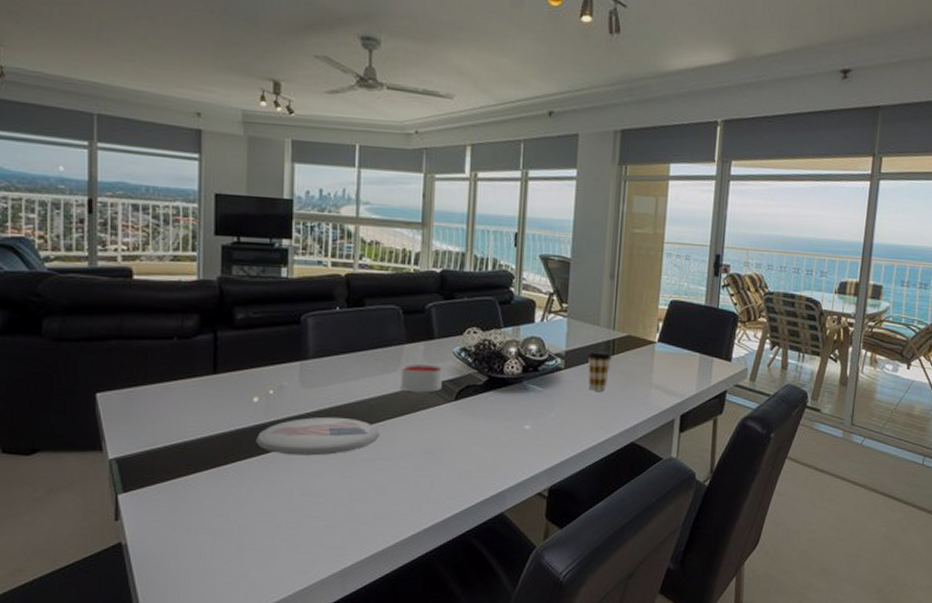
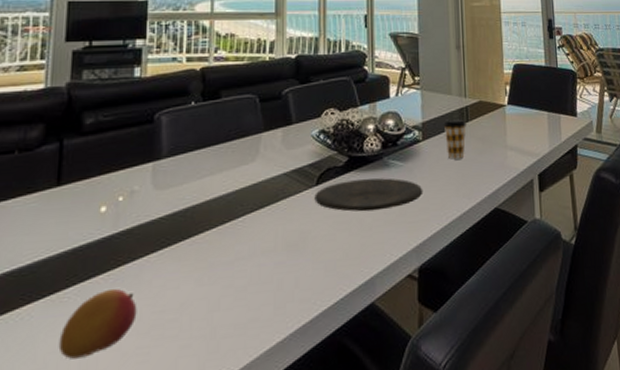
fruit: none [221,471,288,524] -> present [58,289,137,359]
plate: present [256,416,379,456] -> none [102,217,238,268]
candle: present [401,364,443,392] -> none [260,151,302,181]
plate: none [452,400,561,431] -> present [314,178,423,212]

